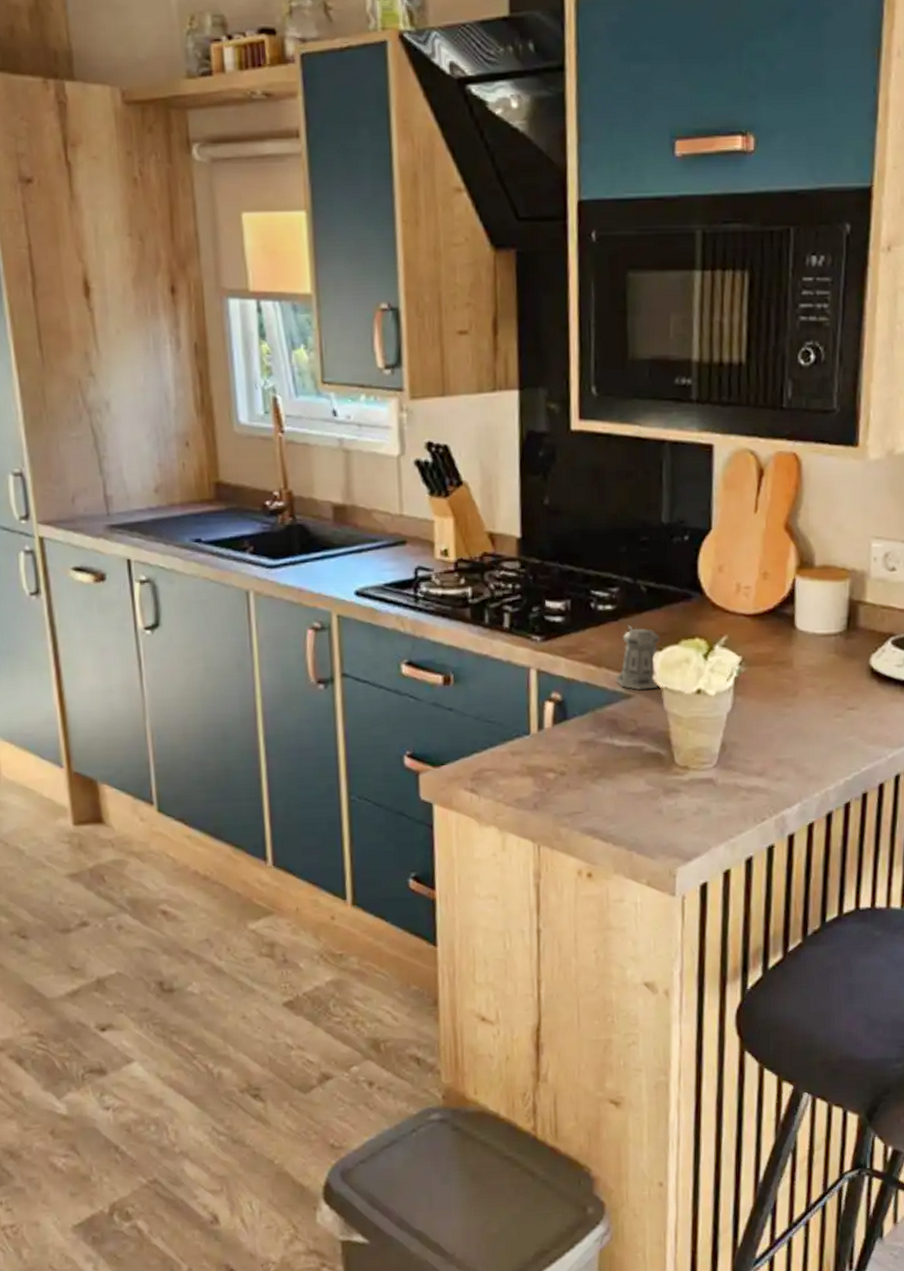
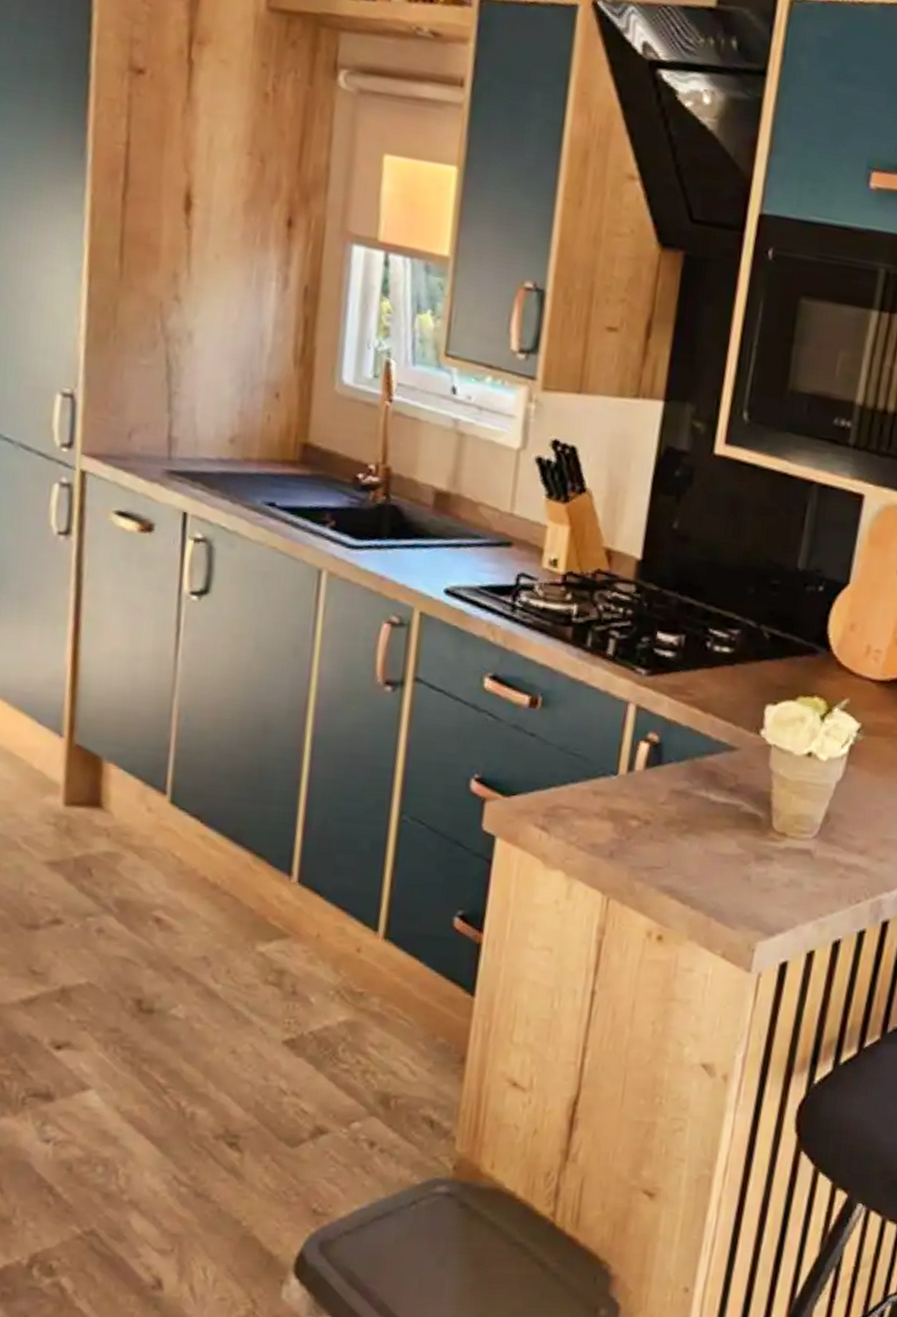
pepper shaker: present [616,625,660,690] -> none [721,671,777,745]

